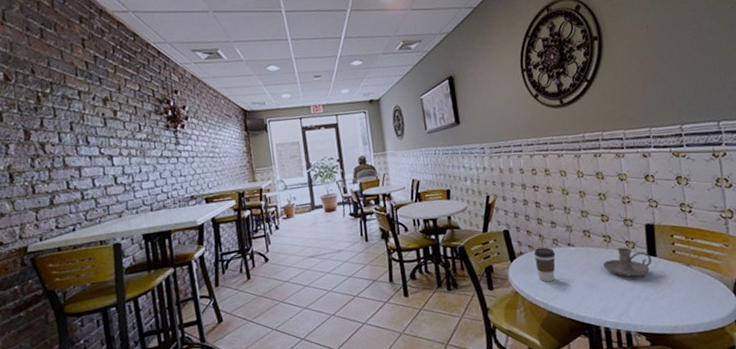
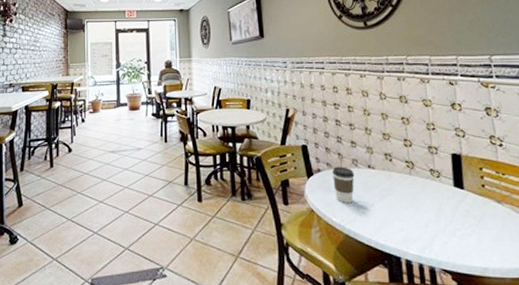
candle holder: present [602,247,652,277] -> none [404,175,458,208]

